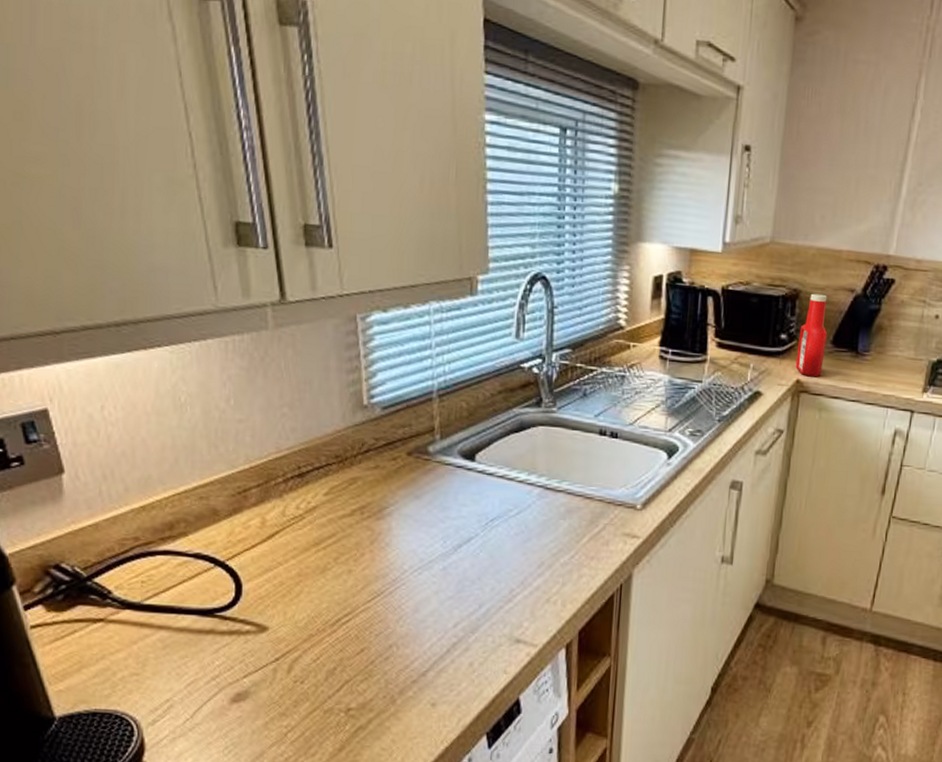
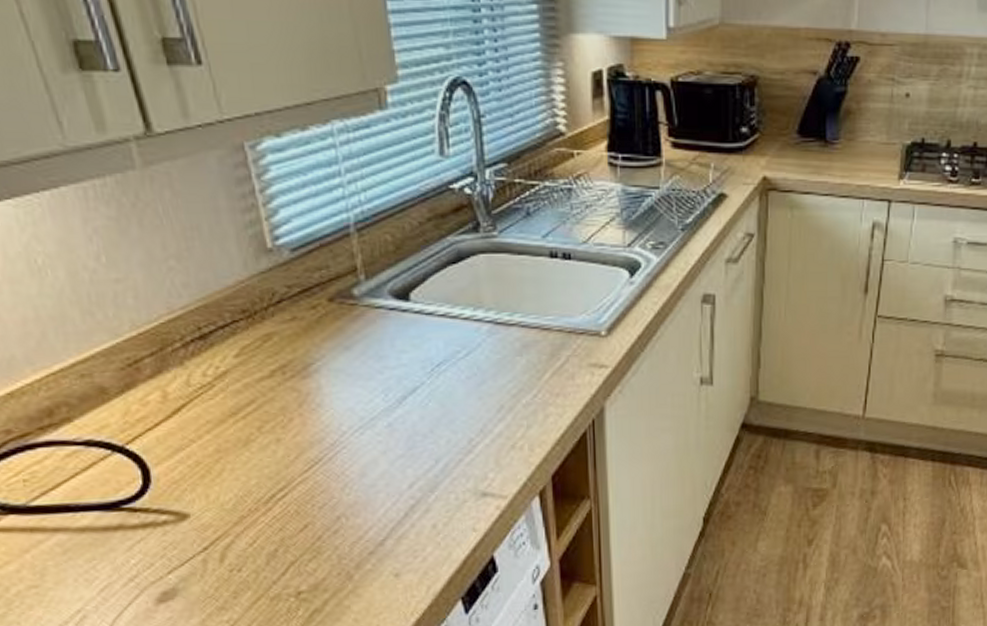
ketchup bottle: present [795,293,828,376] -> none [760,79,792,171]

